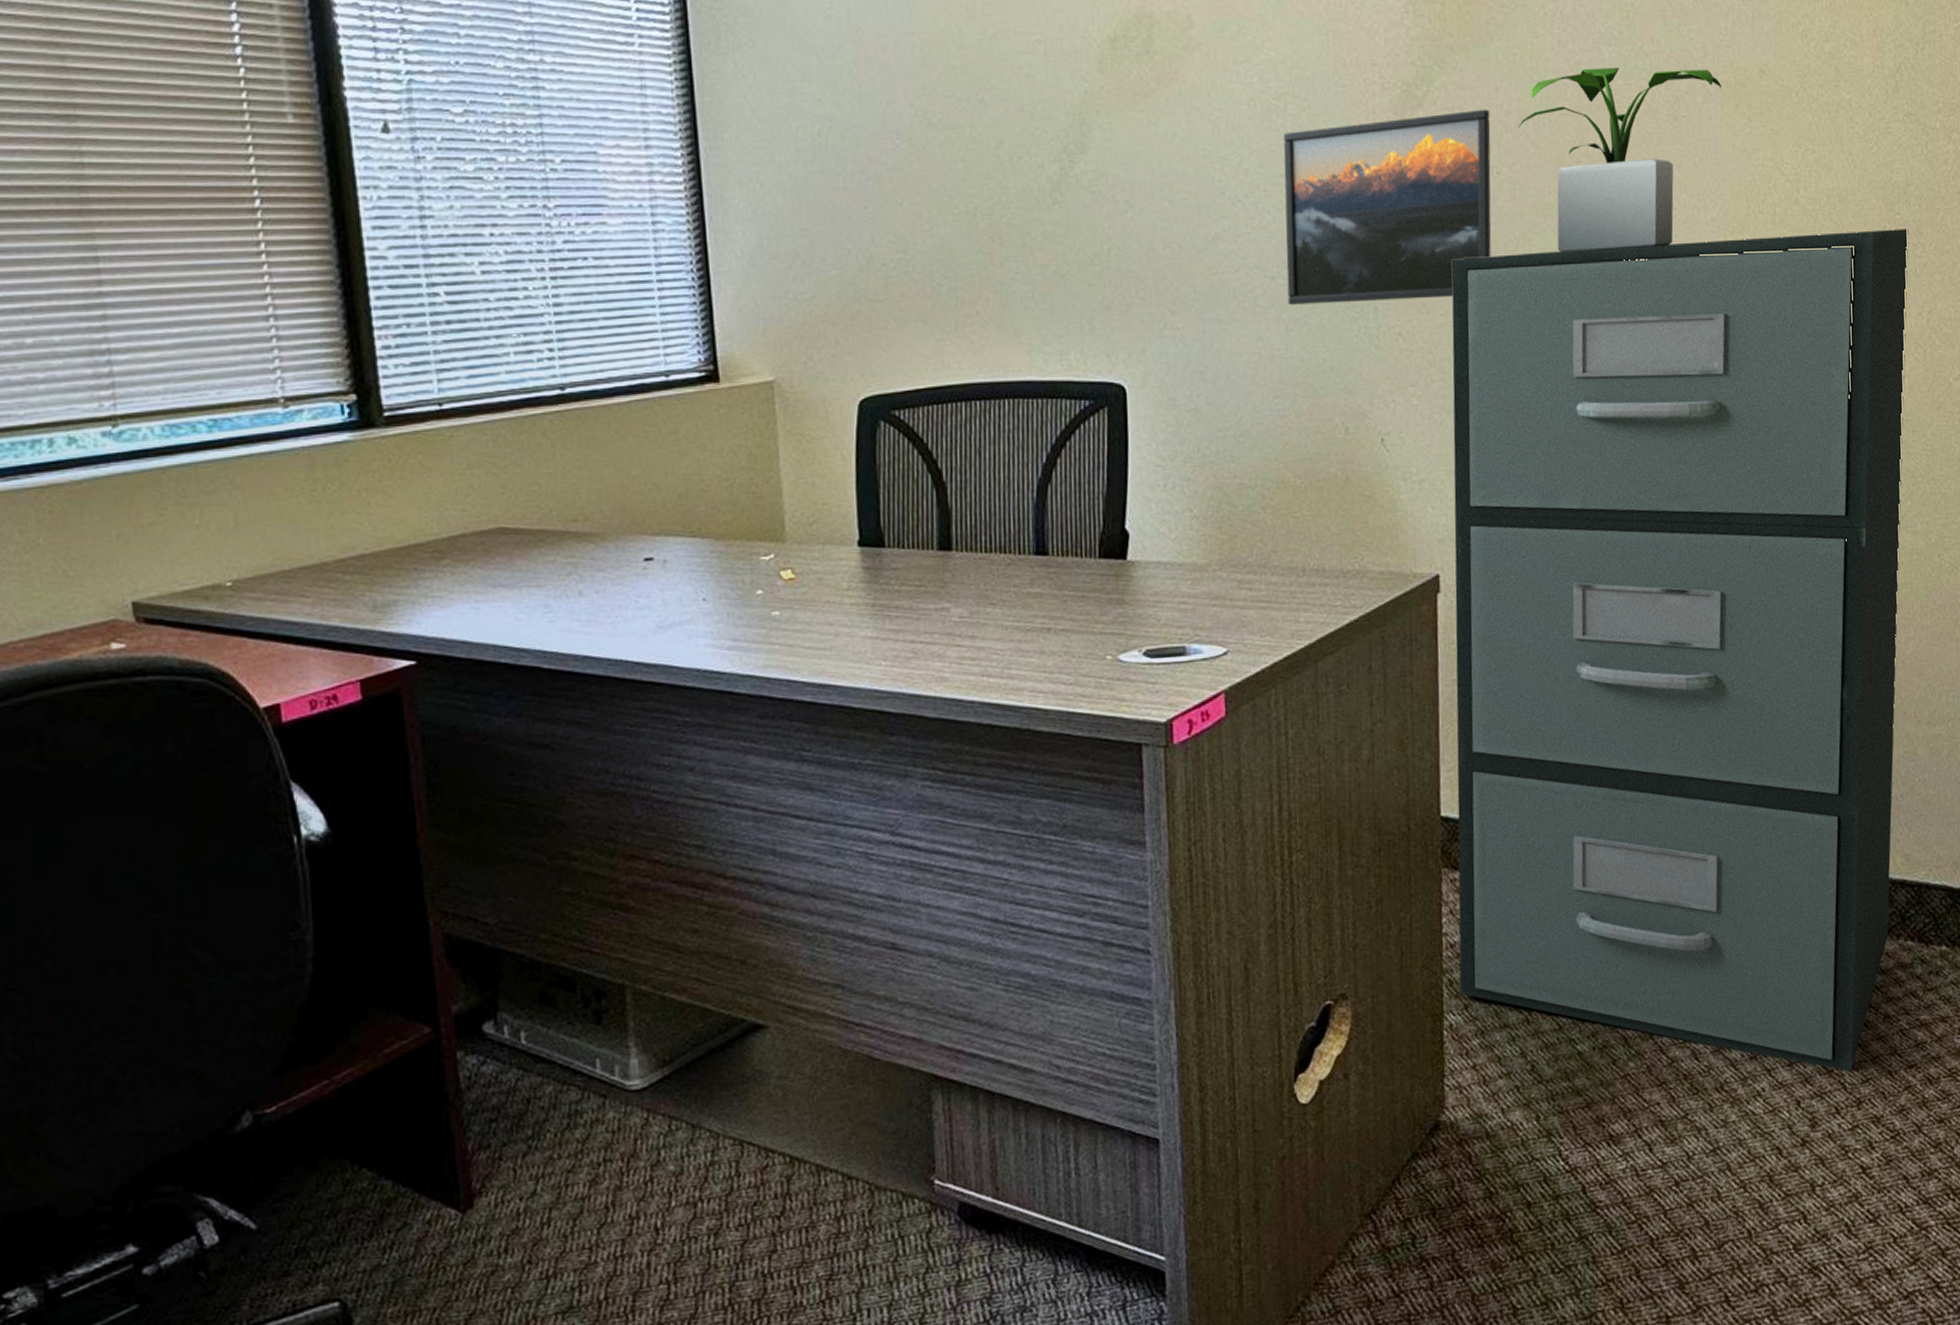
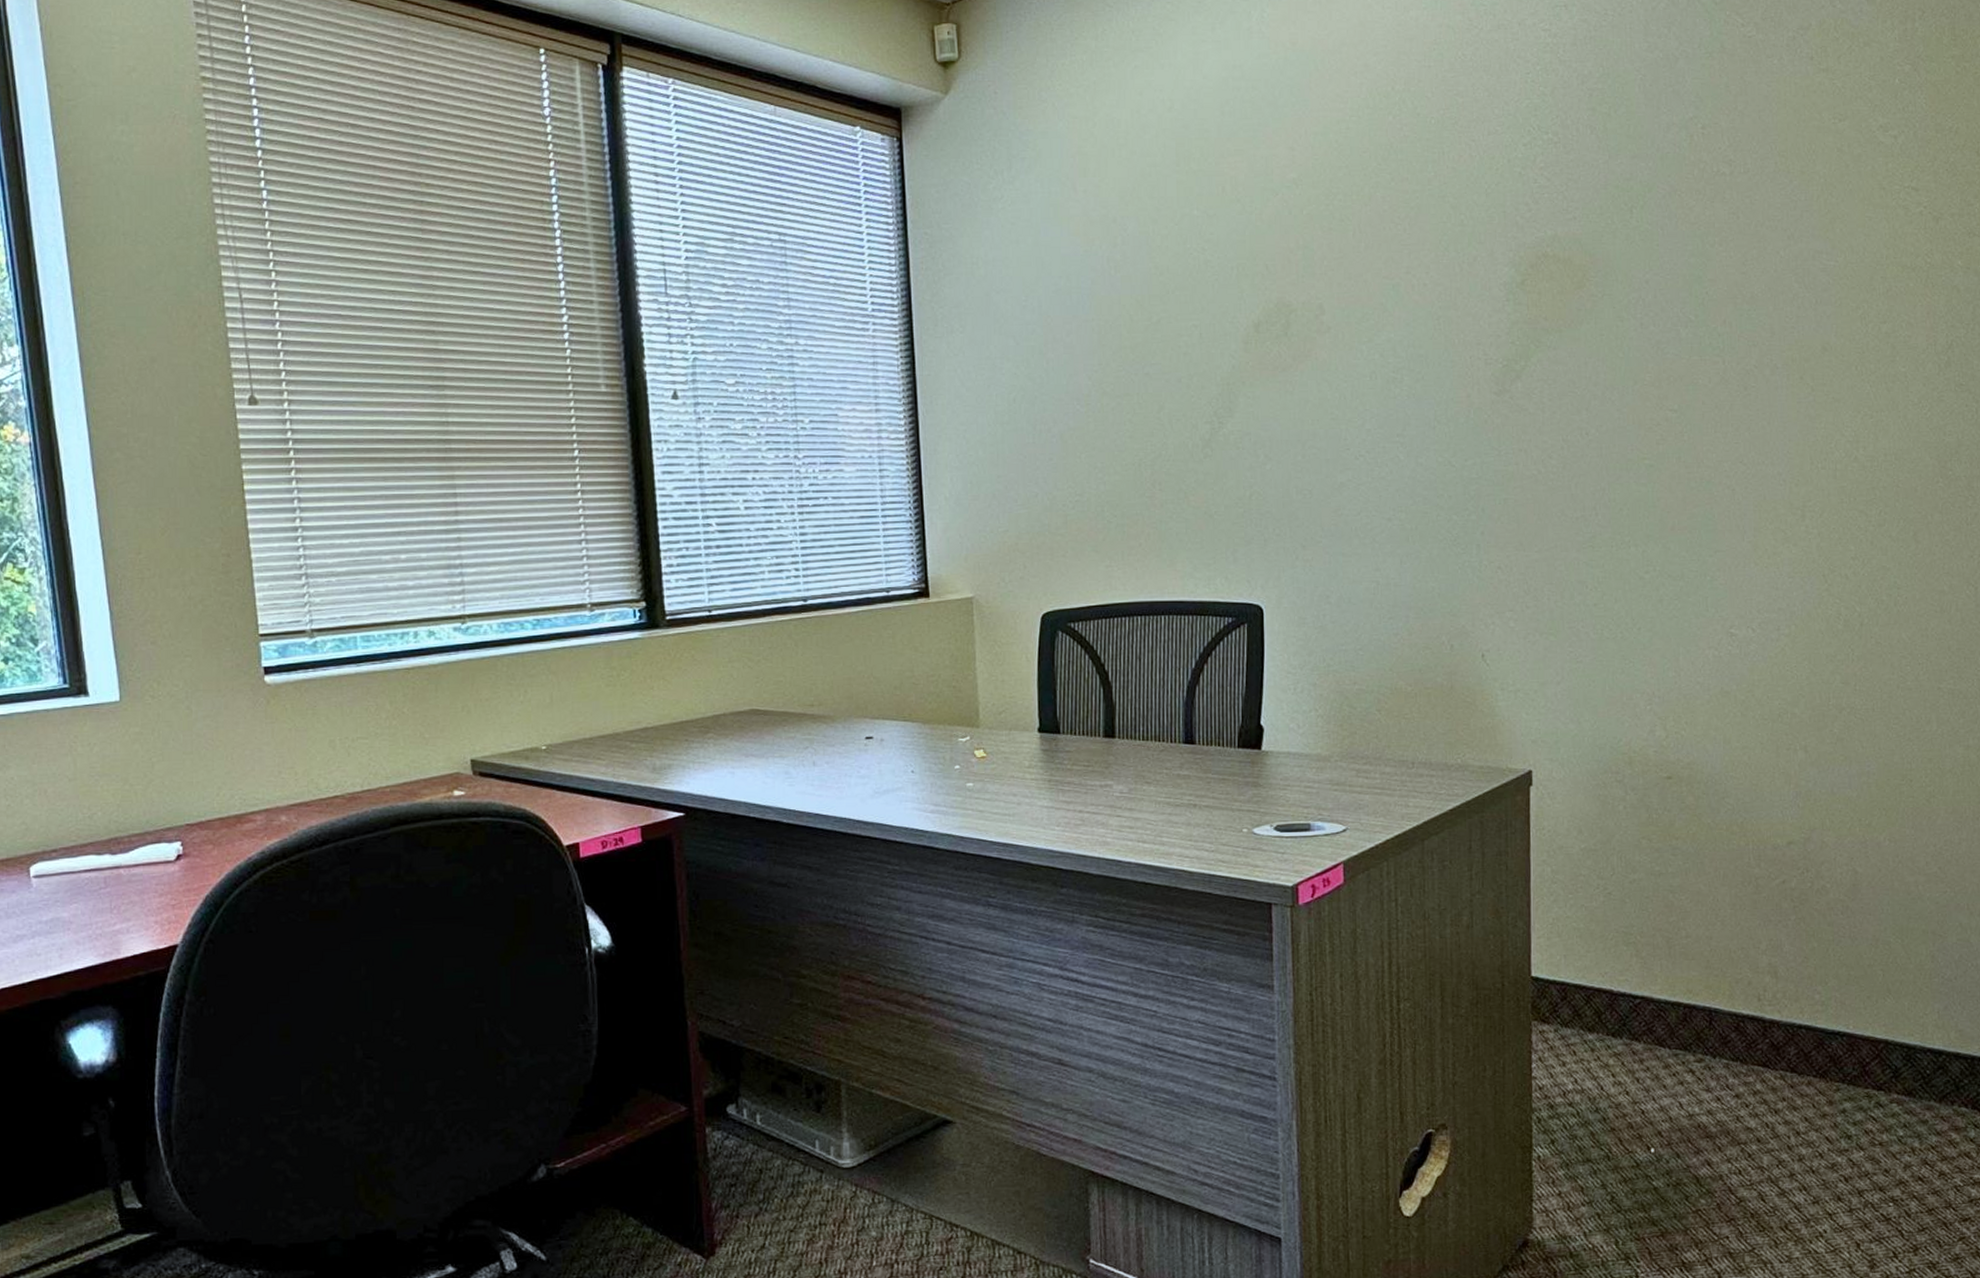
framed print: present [1283,109,1491,305] -> none [1400,380,1580,542]
filing cabinet: present [1451,229,1909,1072] -> none [1545,483,1961,1221]
potted plant: present [1518,67,1722,253] -> none [1604,345,1788,501]

